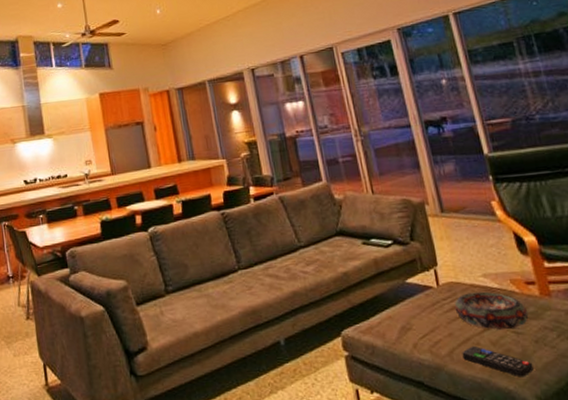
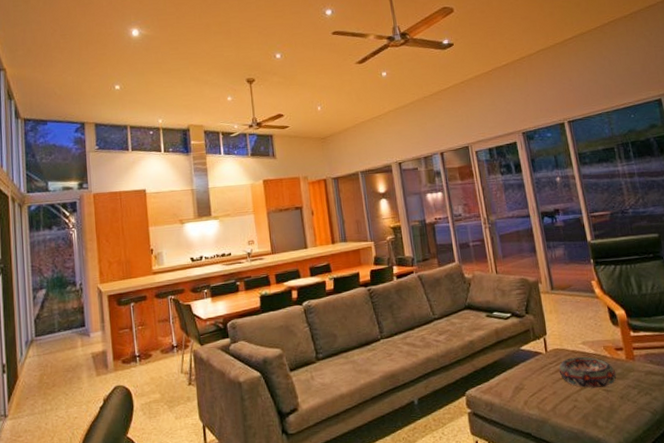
remote control: present [462,345,534,377] -> none [563,402,619,428]

